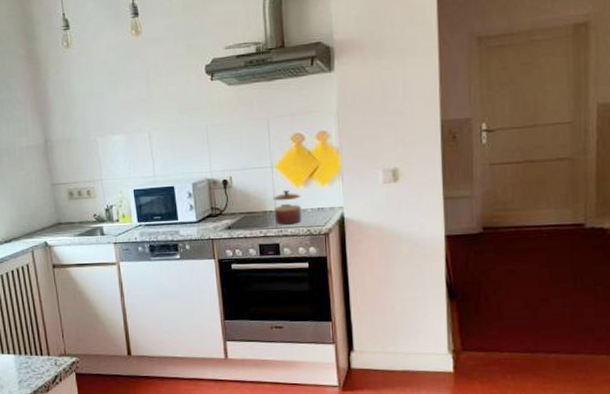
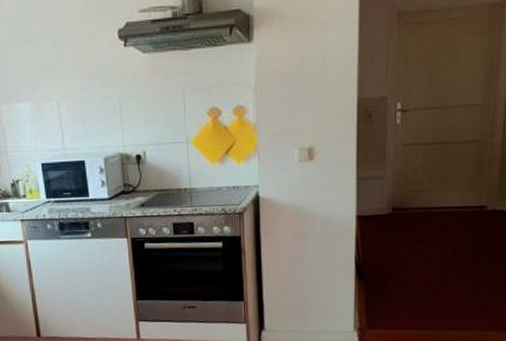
saucepan: present [272,189,302,225] -> none [187,166,217,203]

